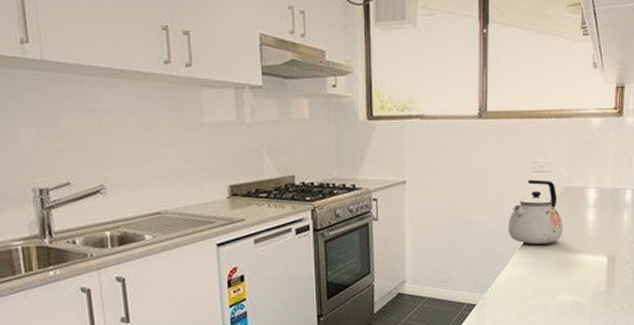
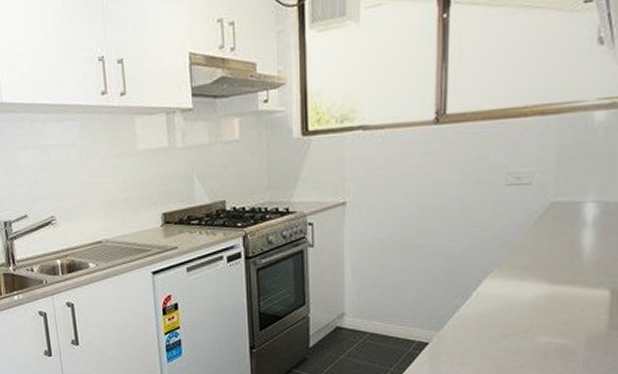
kettle: present [507,179,564,244] -> none [470,194,548,274]

